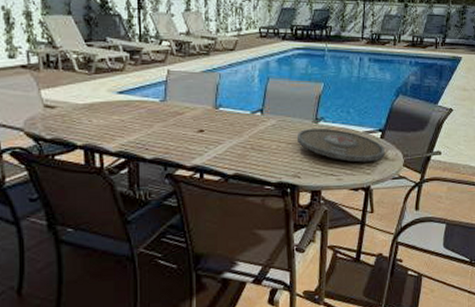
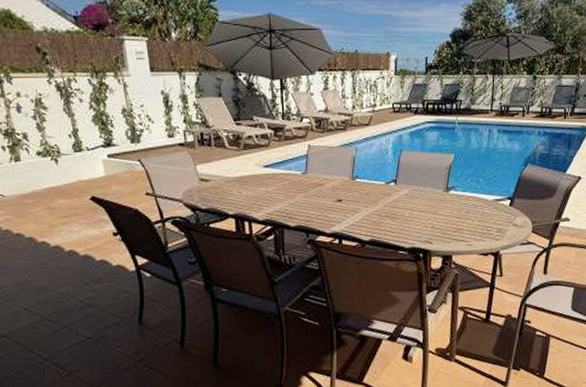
serving tray: present [296,128,385,162] -> none [428,196,513,229]

